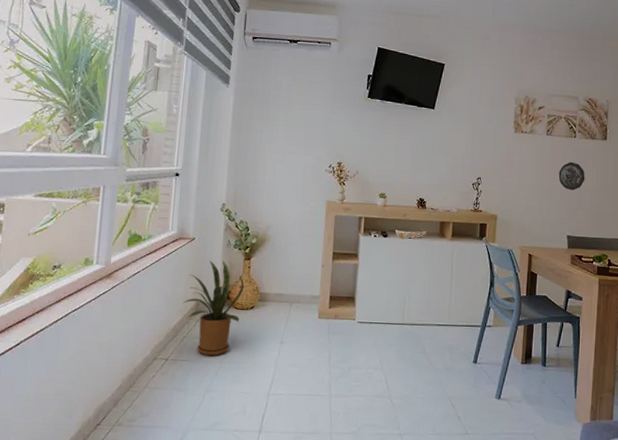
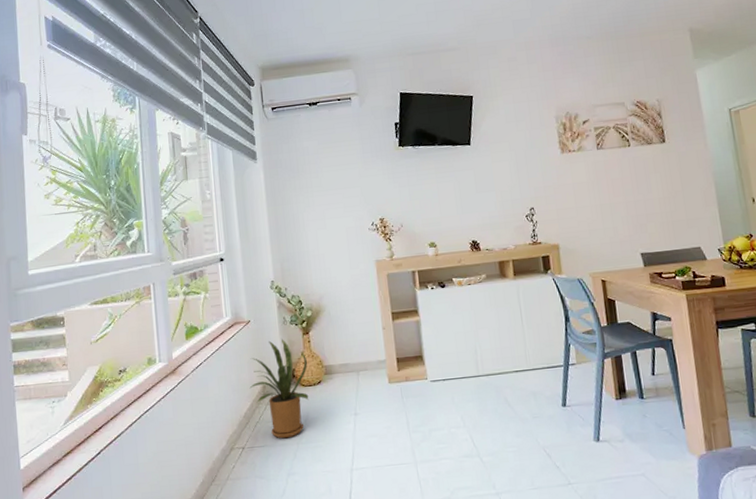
decorative plate: present [558,161,585,191] -> none [618,173,650,204]

